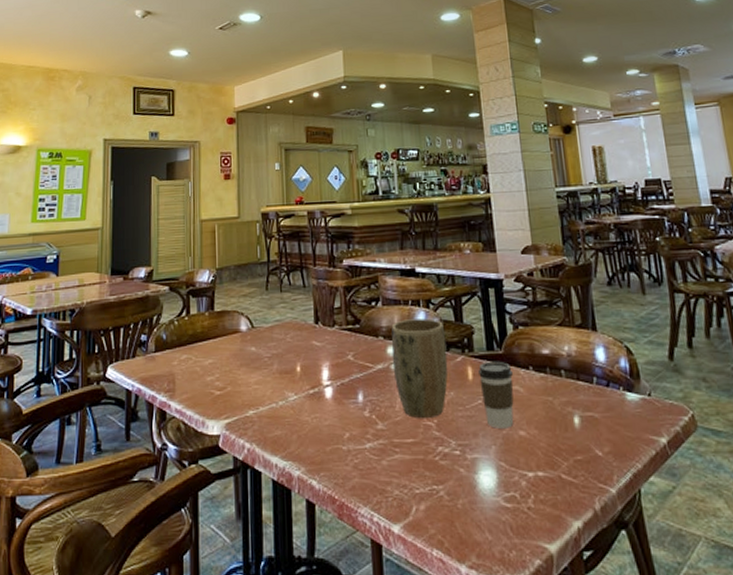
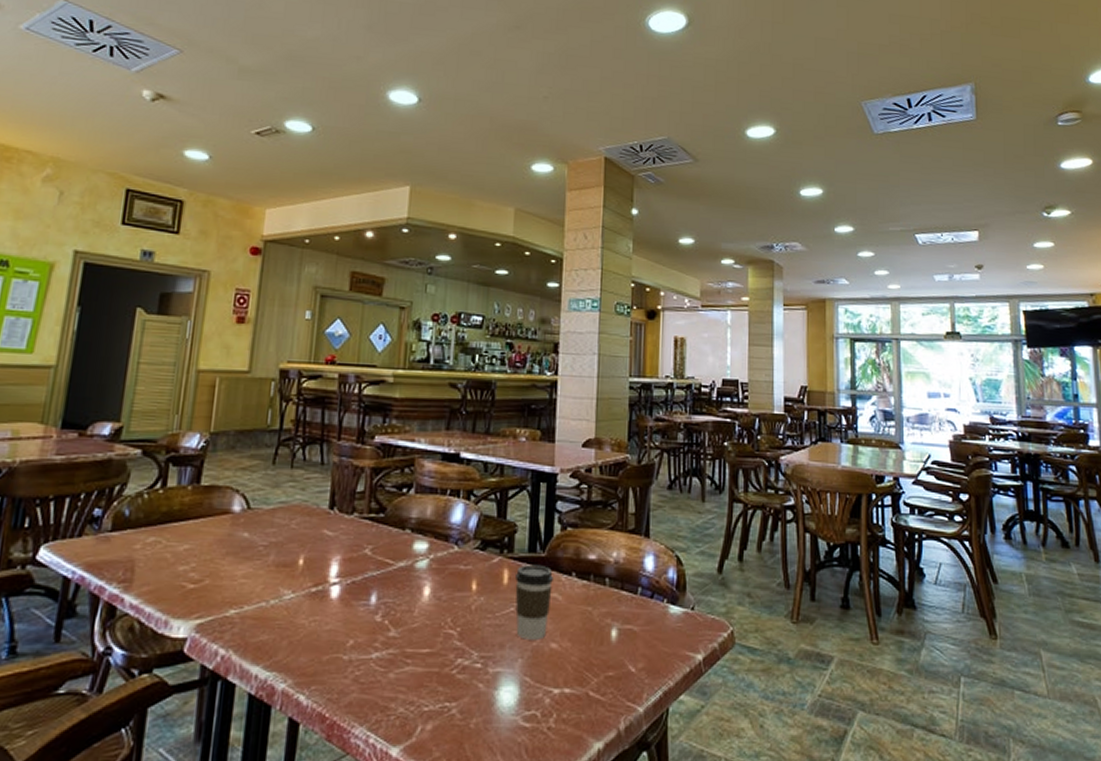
plant pot: present [391,318,448,418] -> none [417,511,485,625]

